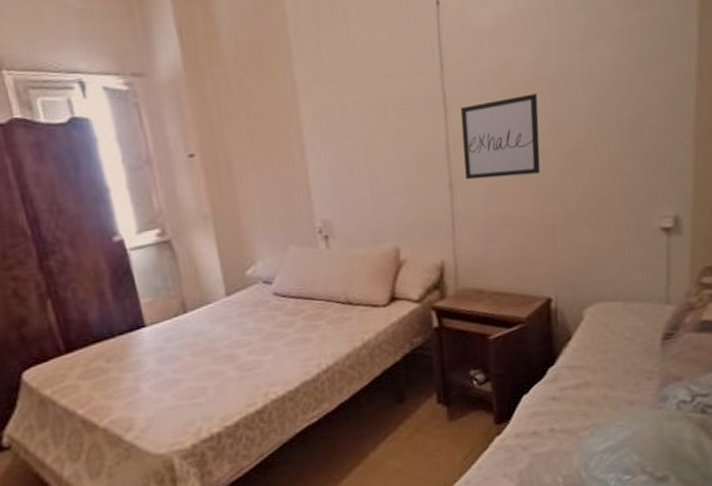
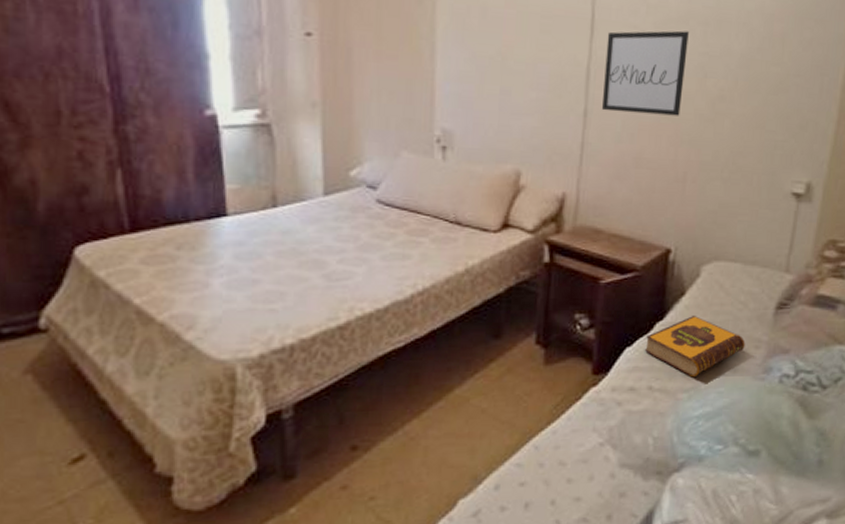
hardback book: none [540,357,638,415] -> present [644,316,745,378]

